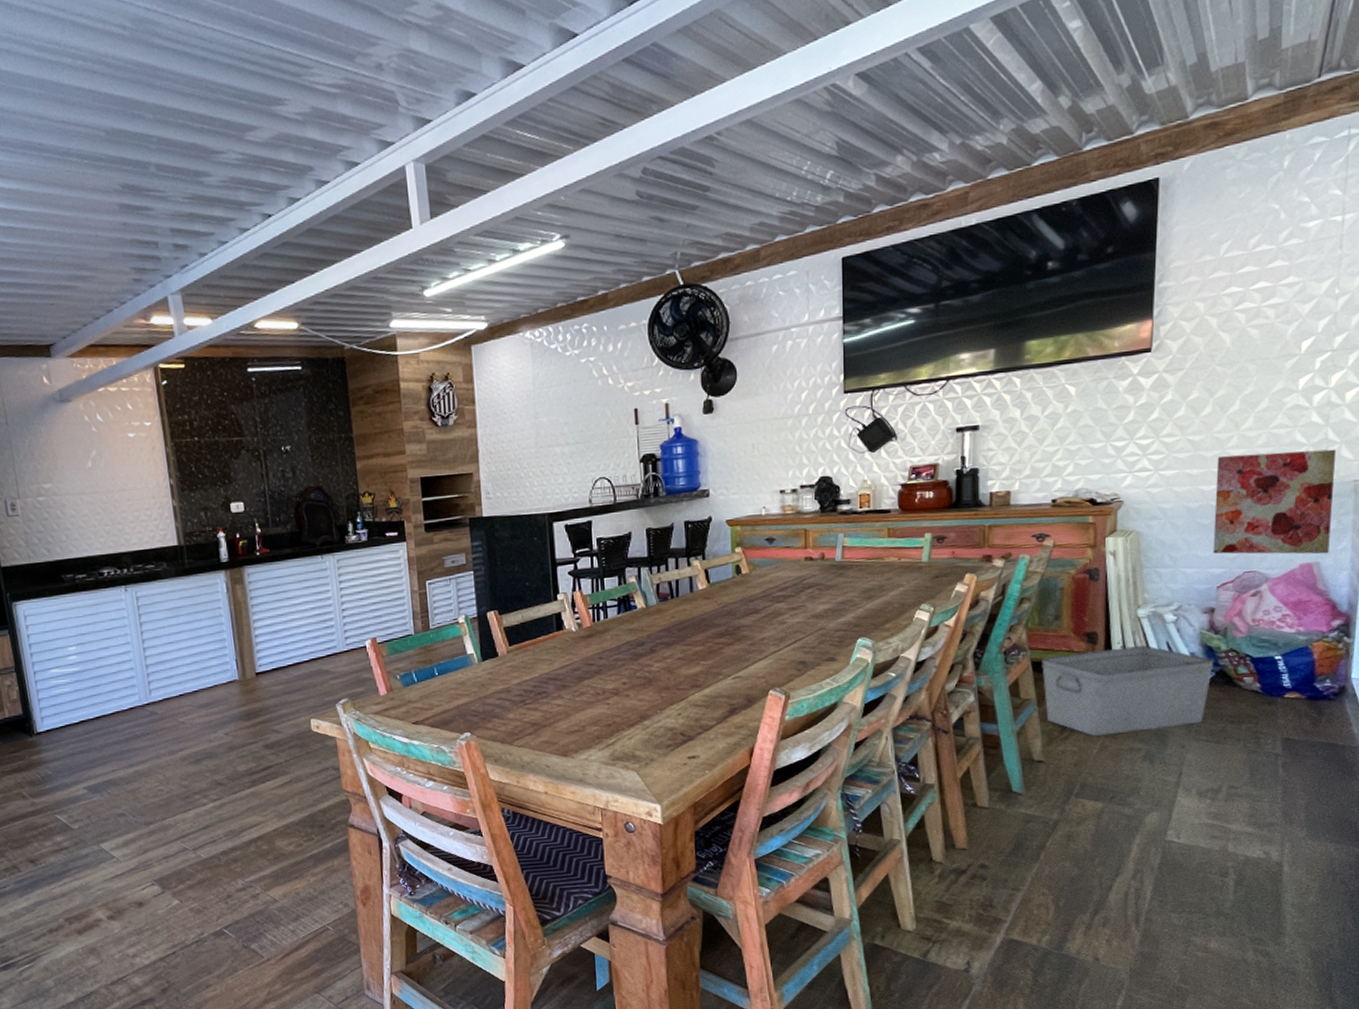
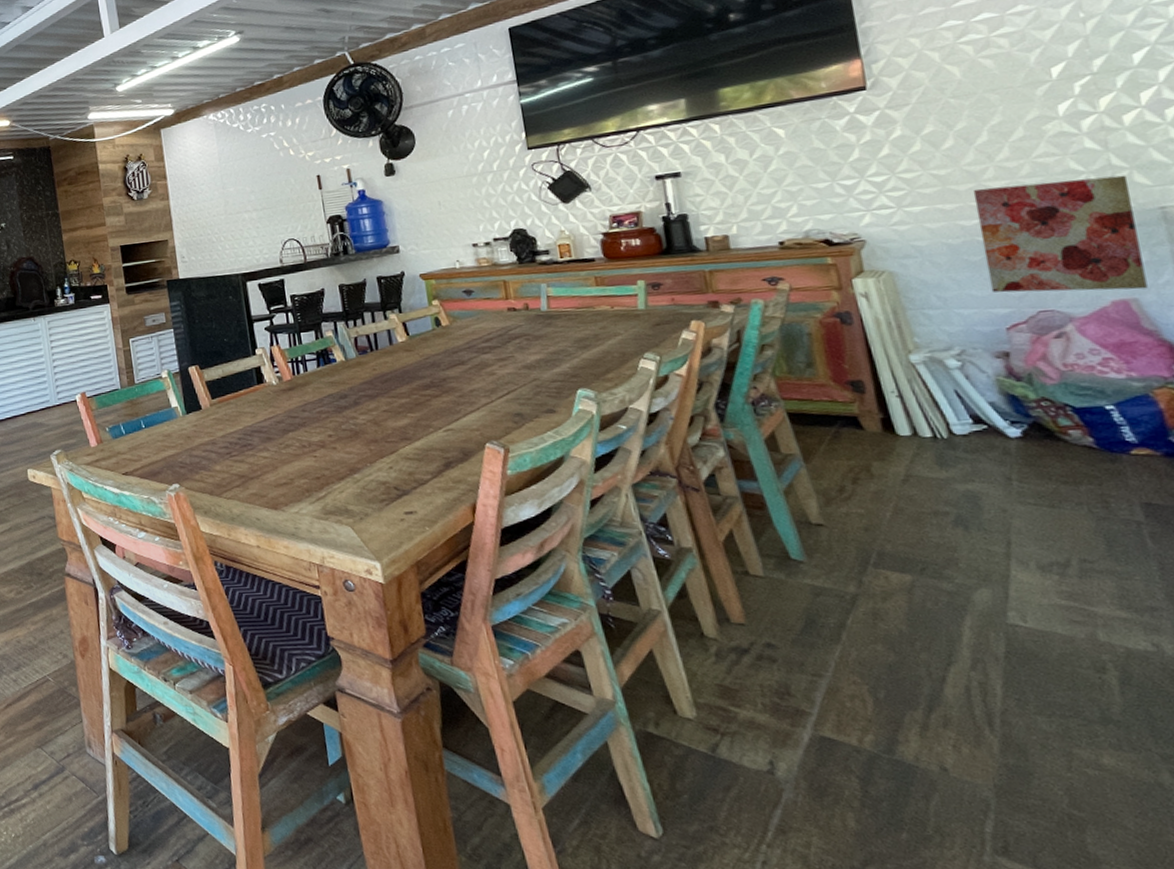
storage bin: present [1042,645,1215,737] -> none [799,394,1025,498]

